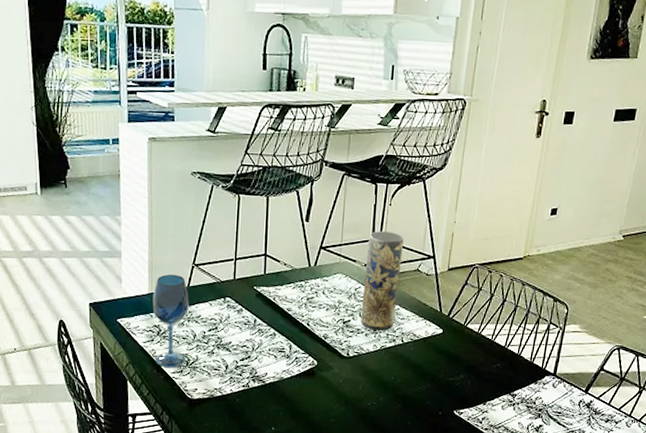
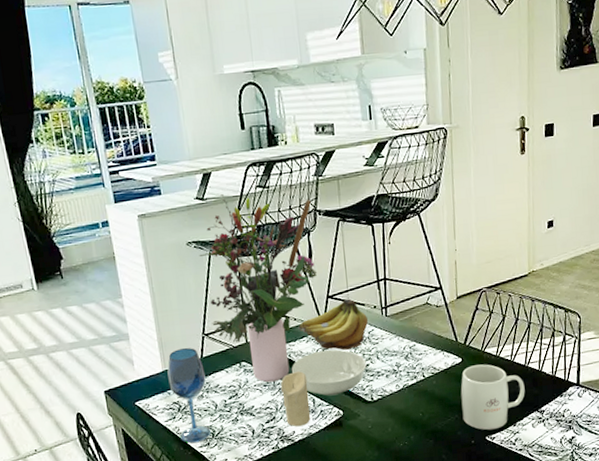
bouquet: none [202,130,319,322] -> present [199,194,318,383]
candle: none [260,315,288,370] -> present [281,371,311,427]
bowl: none [273,299,348,345] -> present [291,349,367,396]
fruit: none [287,252,357,303] -> present [298,298,369,350]
vase: present [360,231,404,331] -> none [373,269,413,371]
mug: none [434,338,501,405] -> present [460,364,525,430]

